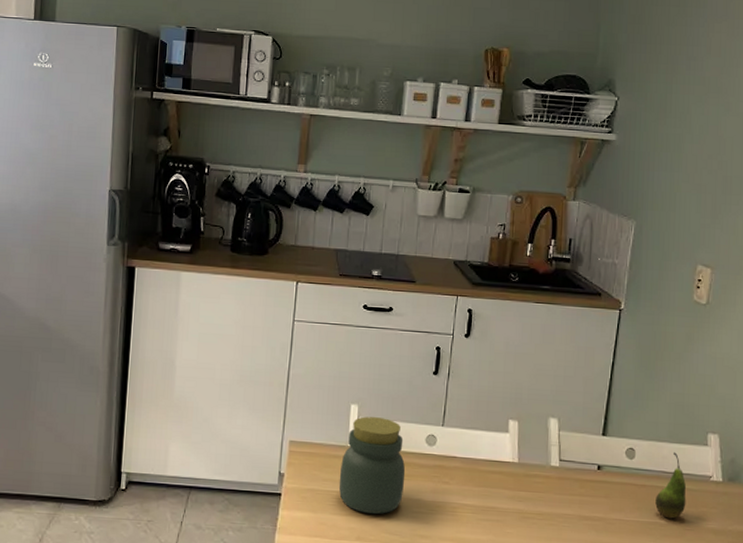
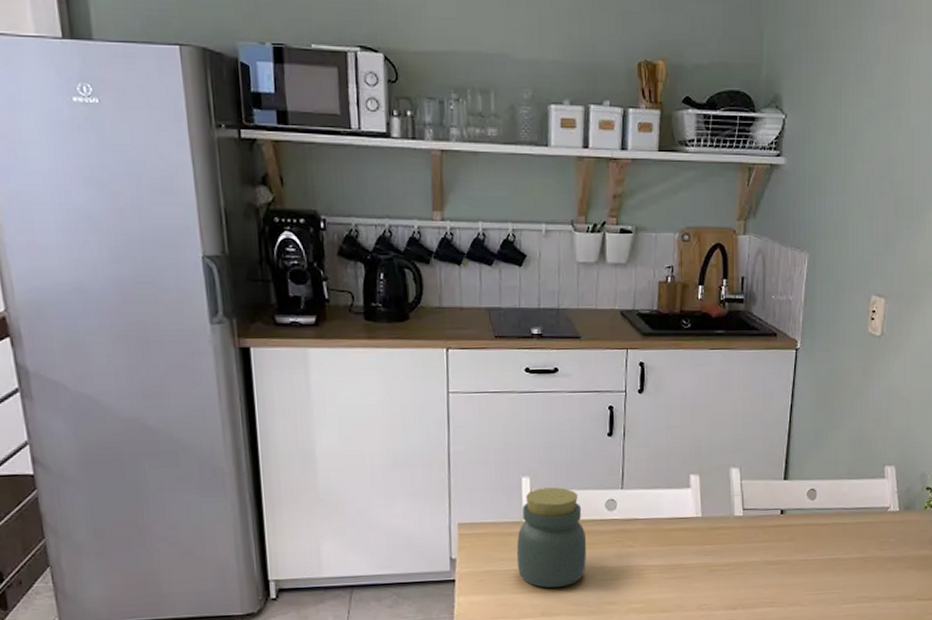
fruit: present [655,452,687,519] -> none [837,488,866,553]

